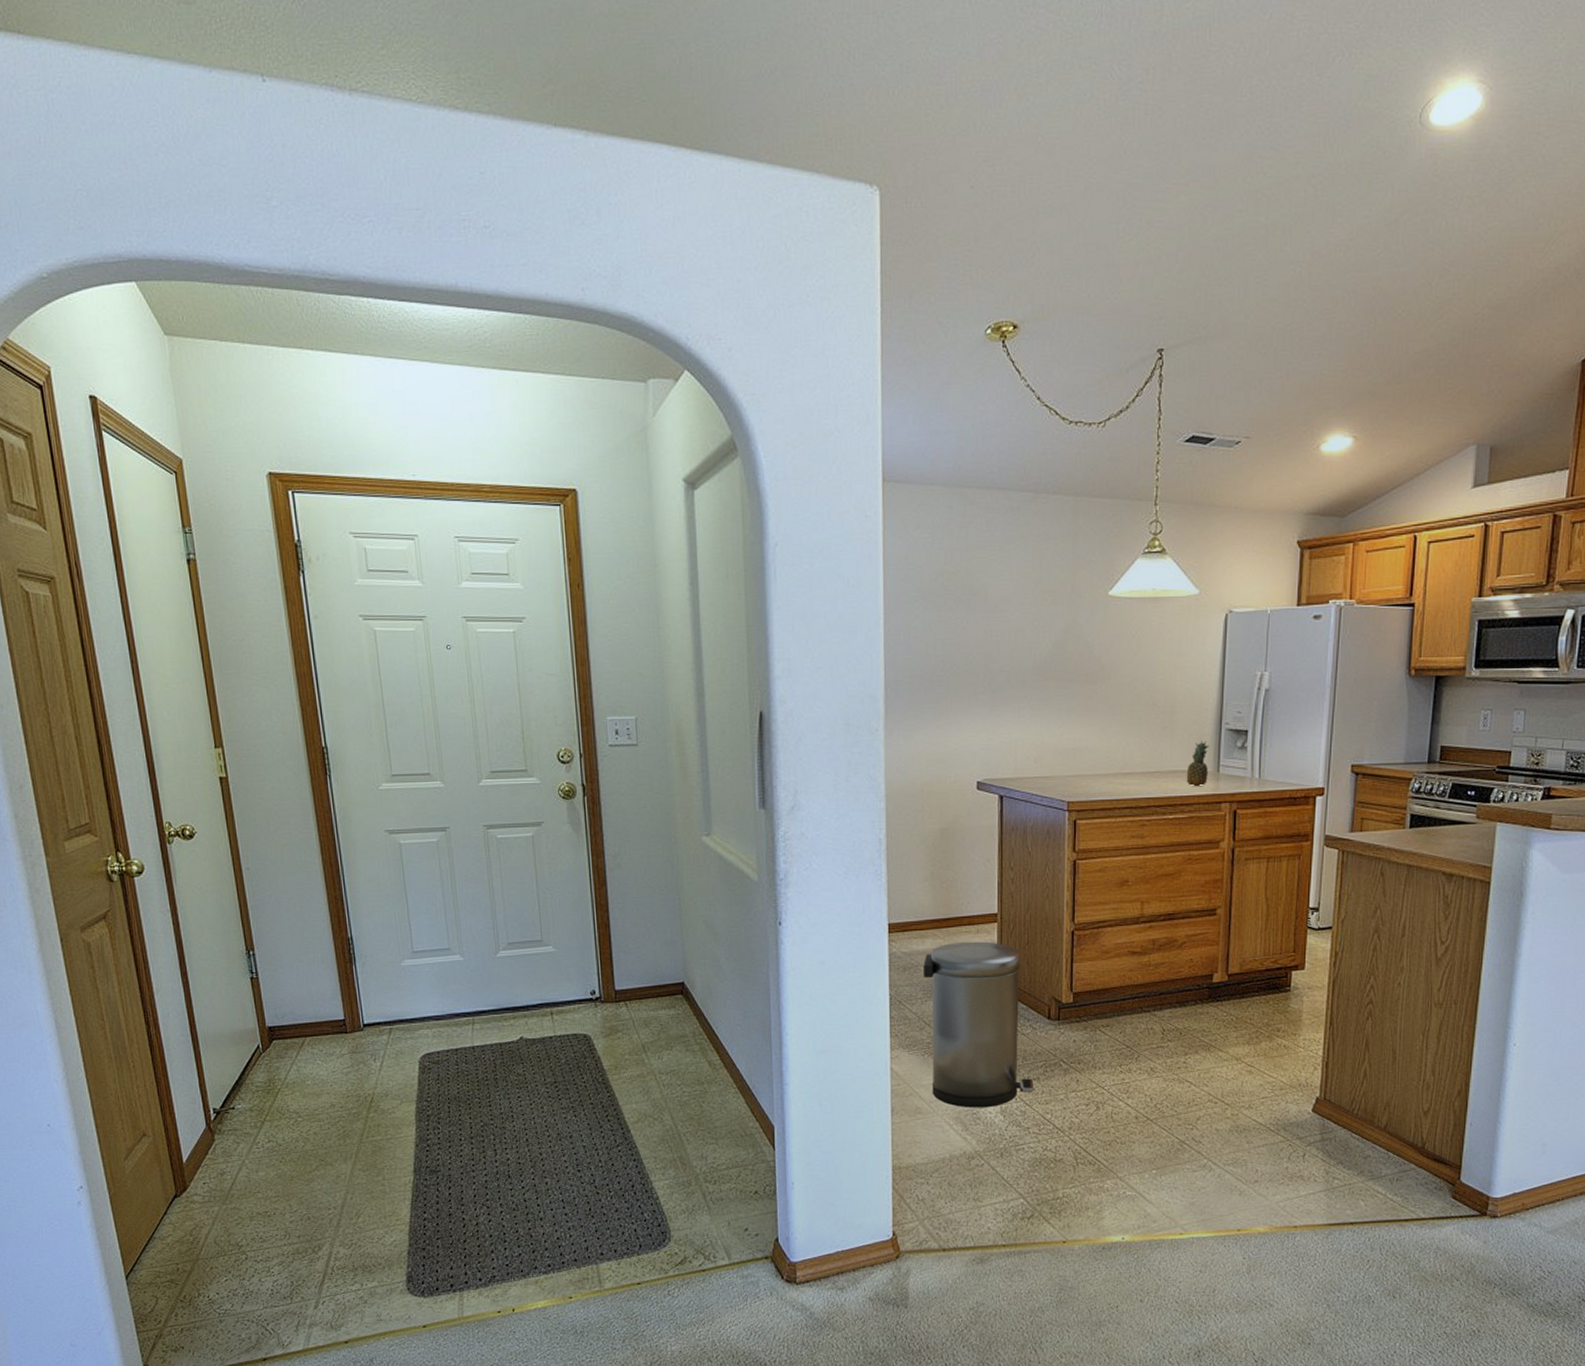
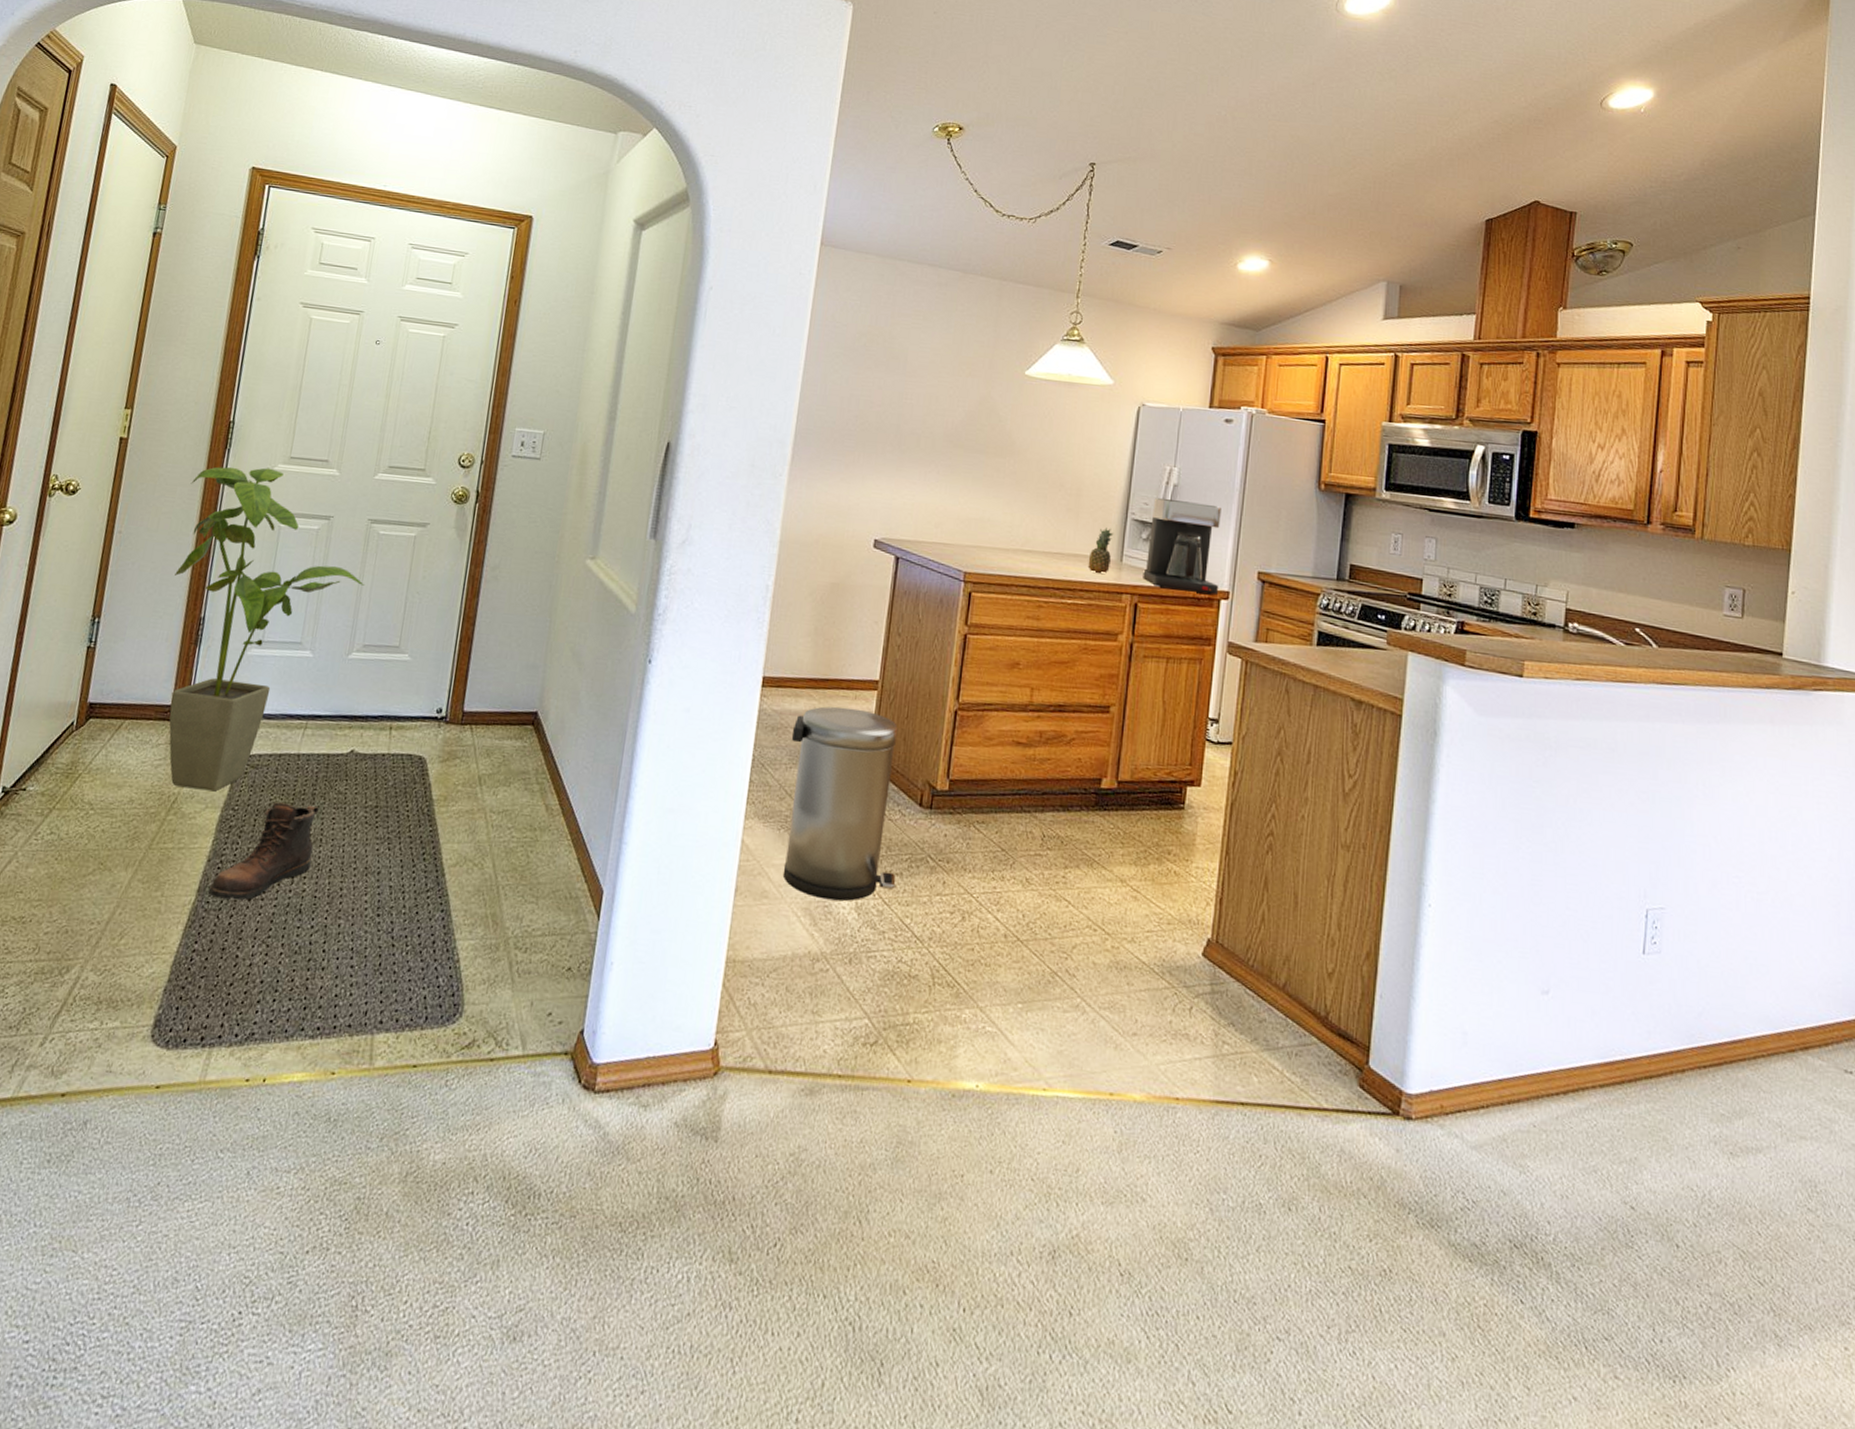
house plant: none [302,788,496,1089] -> present [169,466,365,792]
boot: none [423,1088,509,1175] -> present [207,802,319,900]
coffee maker: none [1240,704,1314,793] -> present [1143,497,1221,595]

